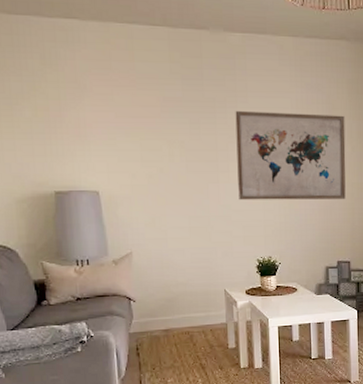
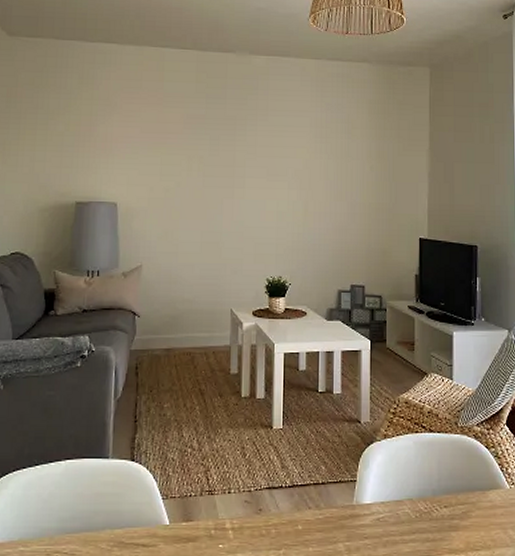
wall art: present [235,111,346,200] -> none [252,129,364,219]

